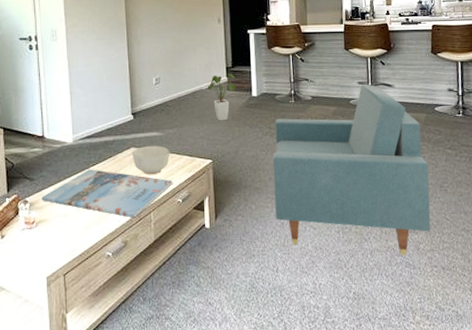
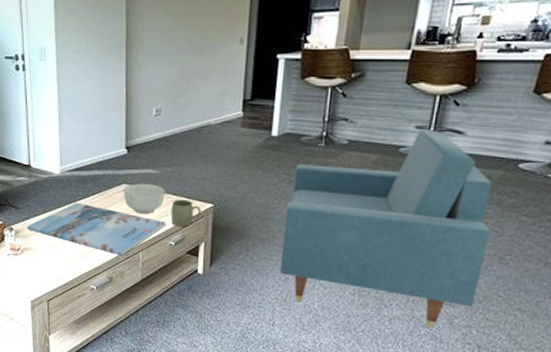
mug: none [176,158,203,184] -> present [170,199,201,227]
house plant: present [207,73,236,121] -> none [216,107,253,162]

